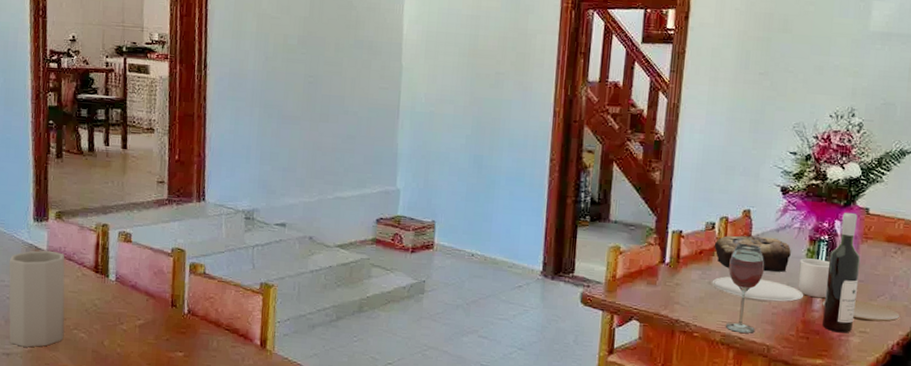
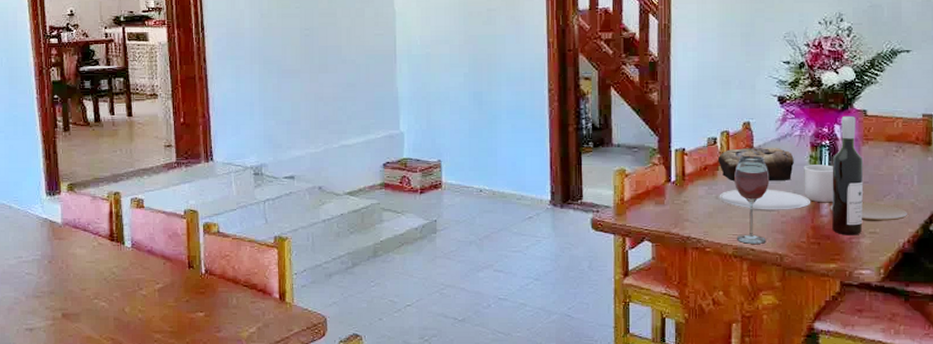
cup: present [9,250,65,347] -> none [25,223,85,321]

